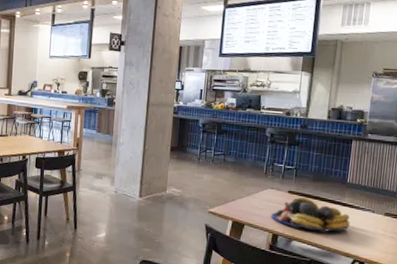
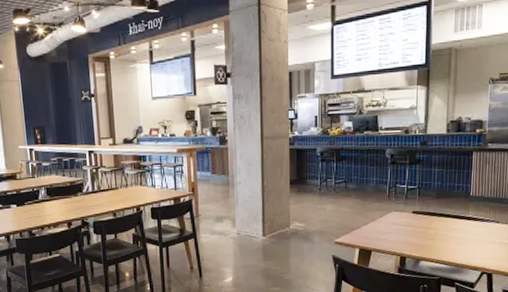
fruit bowl: present [270,197,350,232] -> none [397,216,476,248]

